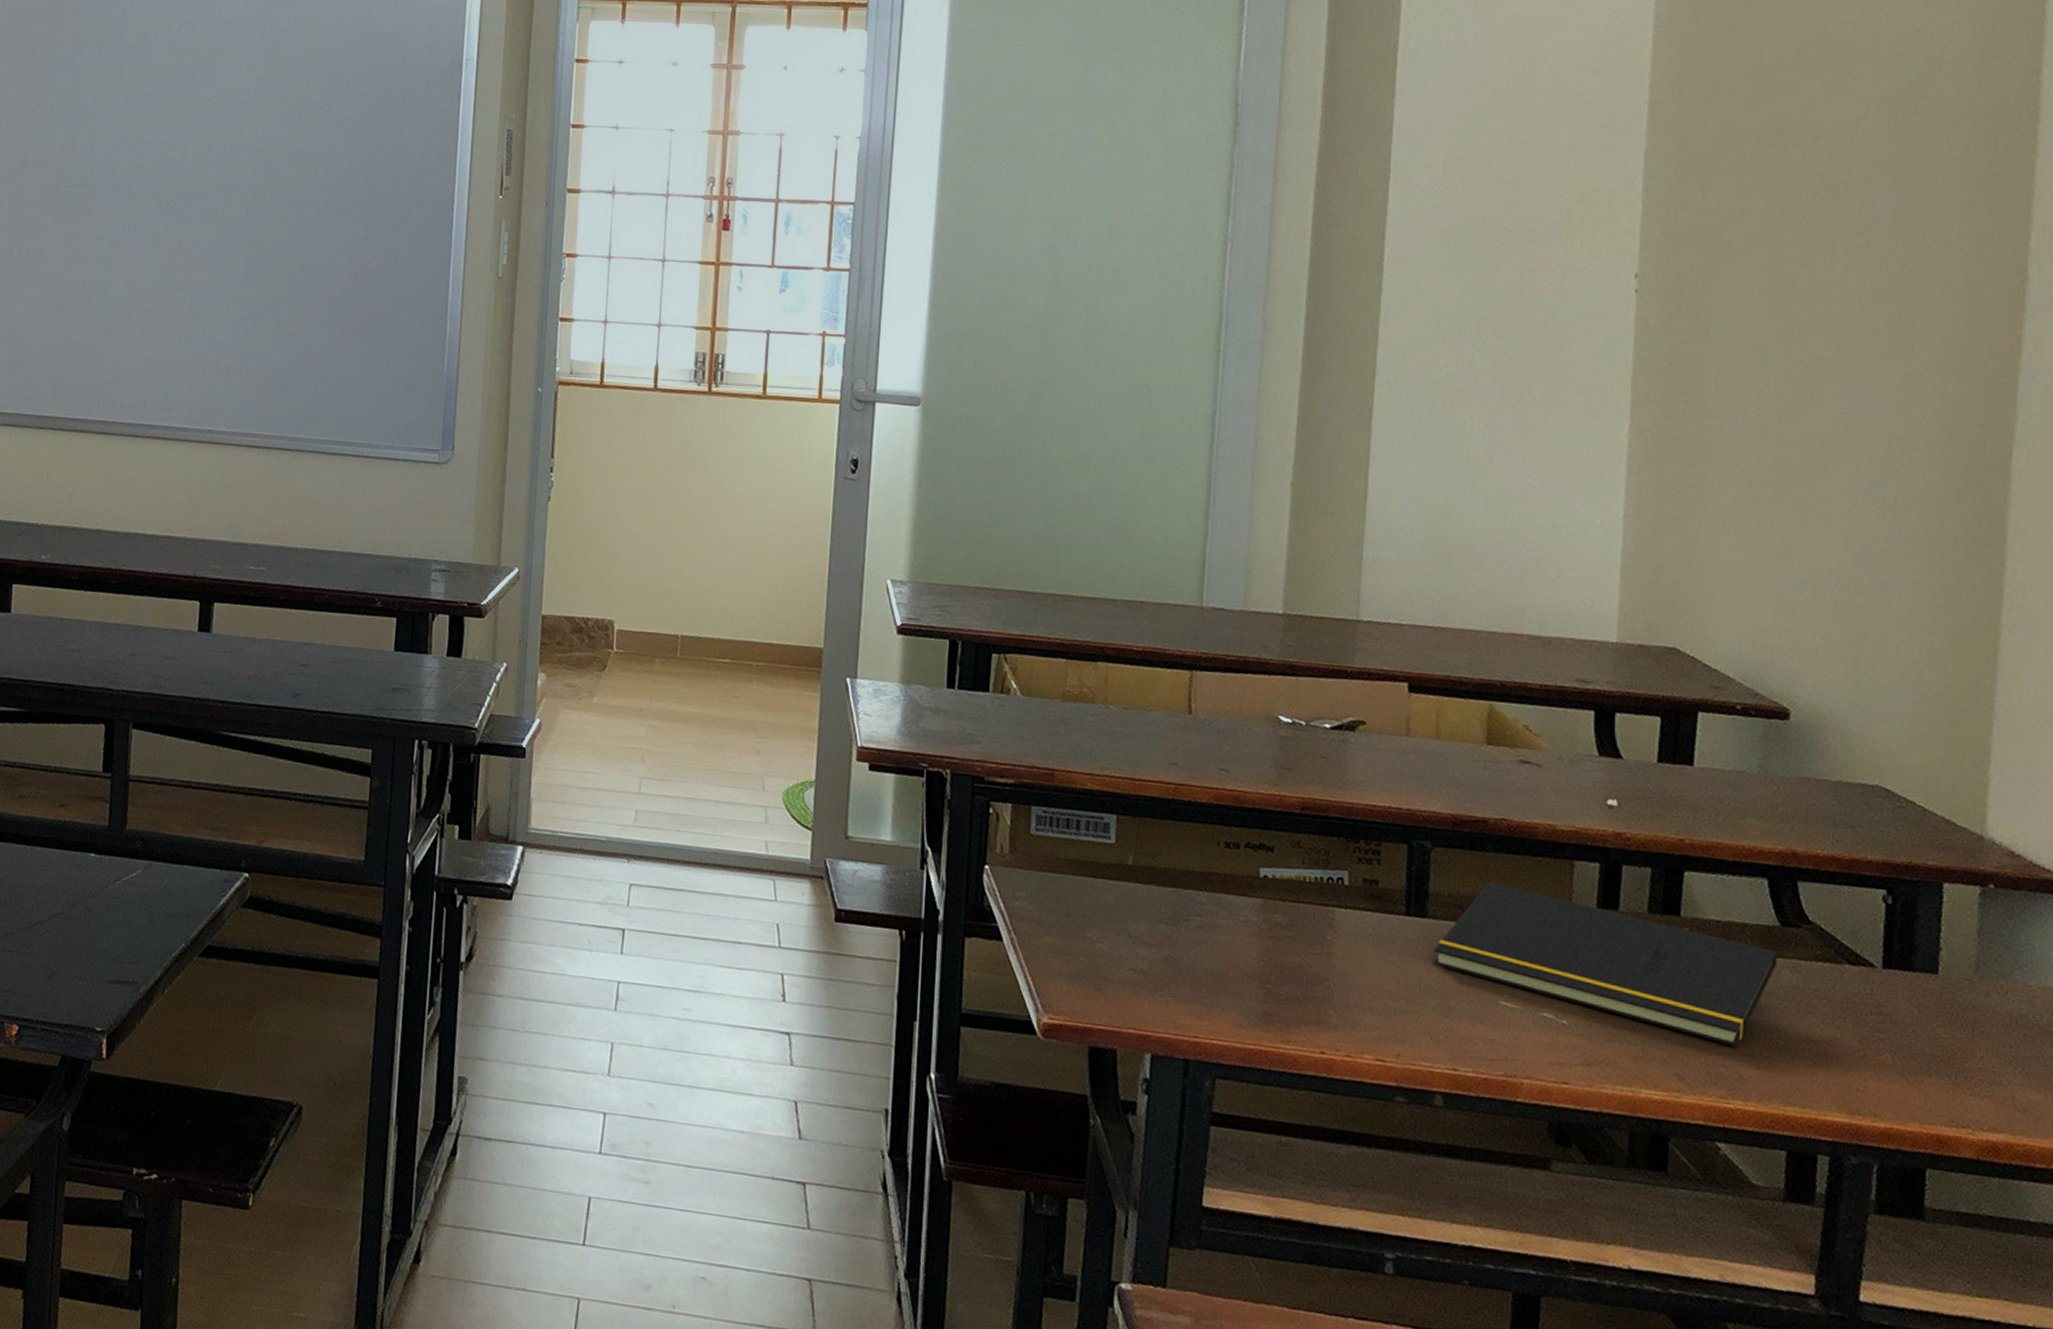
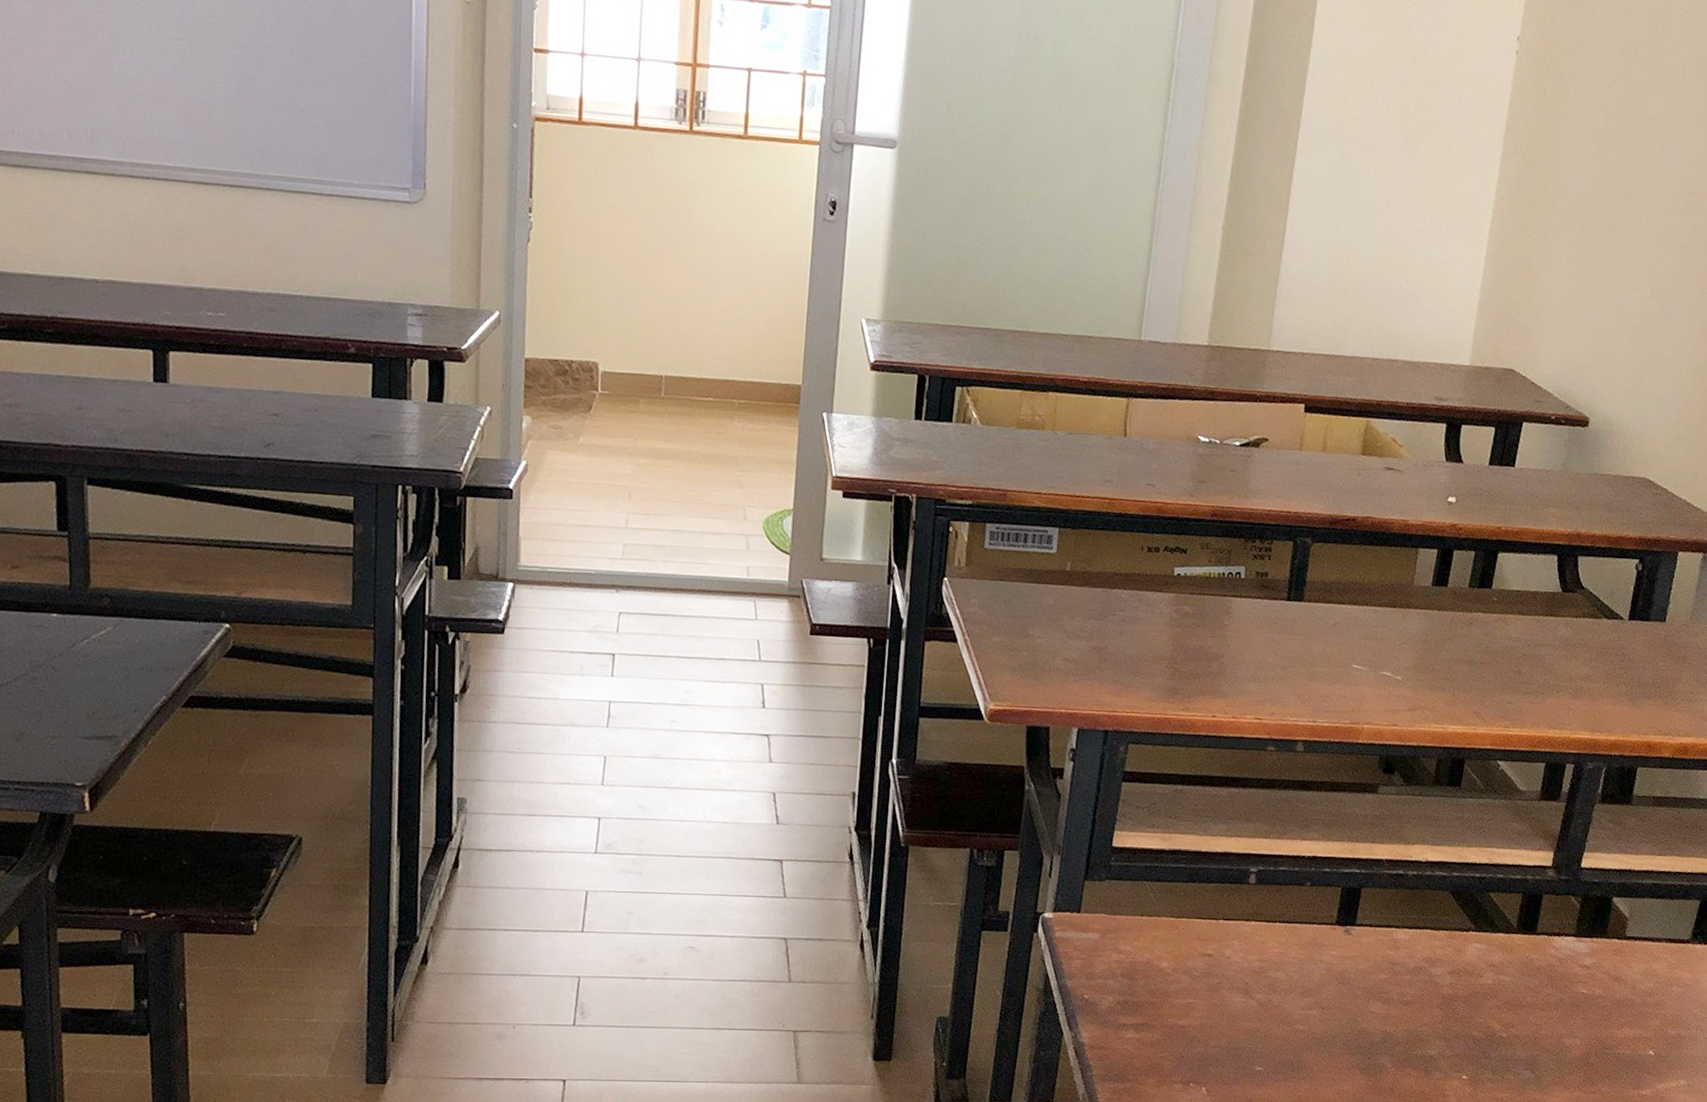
notepad: present [1434,882,1778,1046] -> none [1305,569,1558,687]

